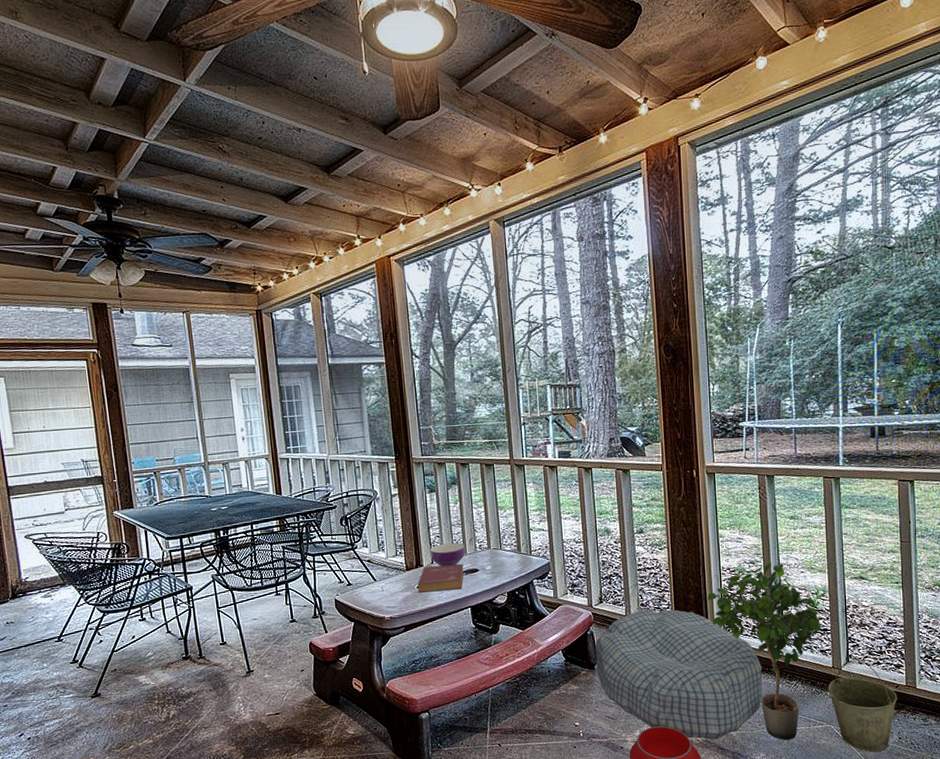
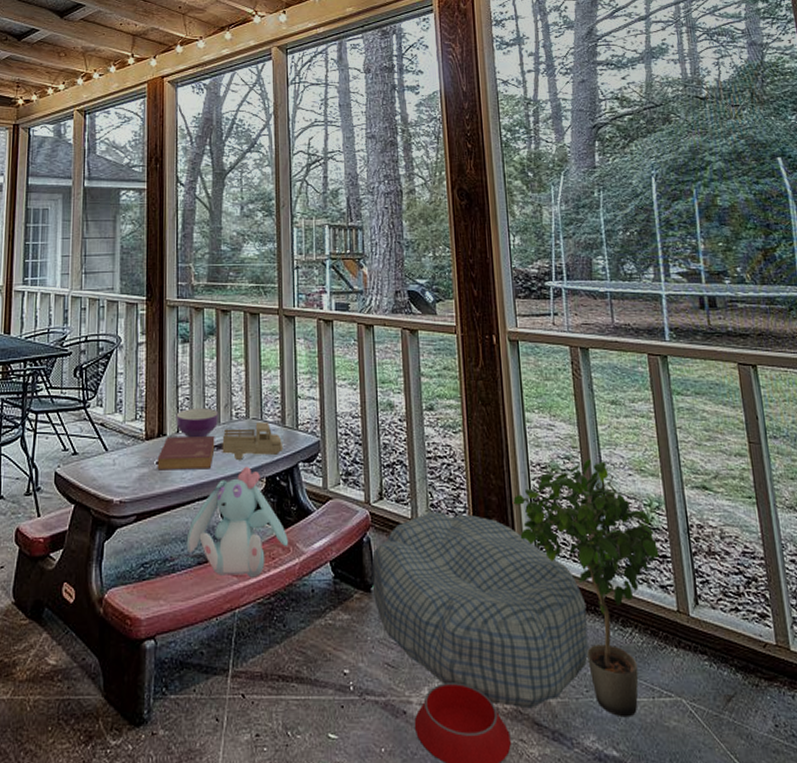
stuffed animal: none [446,585,528,666] -> present [186,466,288,578]
toy truck: none [469,551,520,581] -> present [222,422,284,460]
bucket: present [828,659,897,752] -> none [673,601,767,745]

